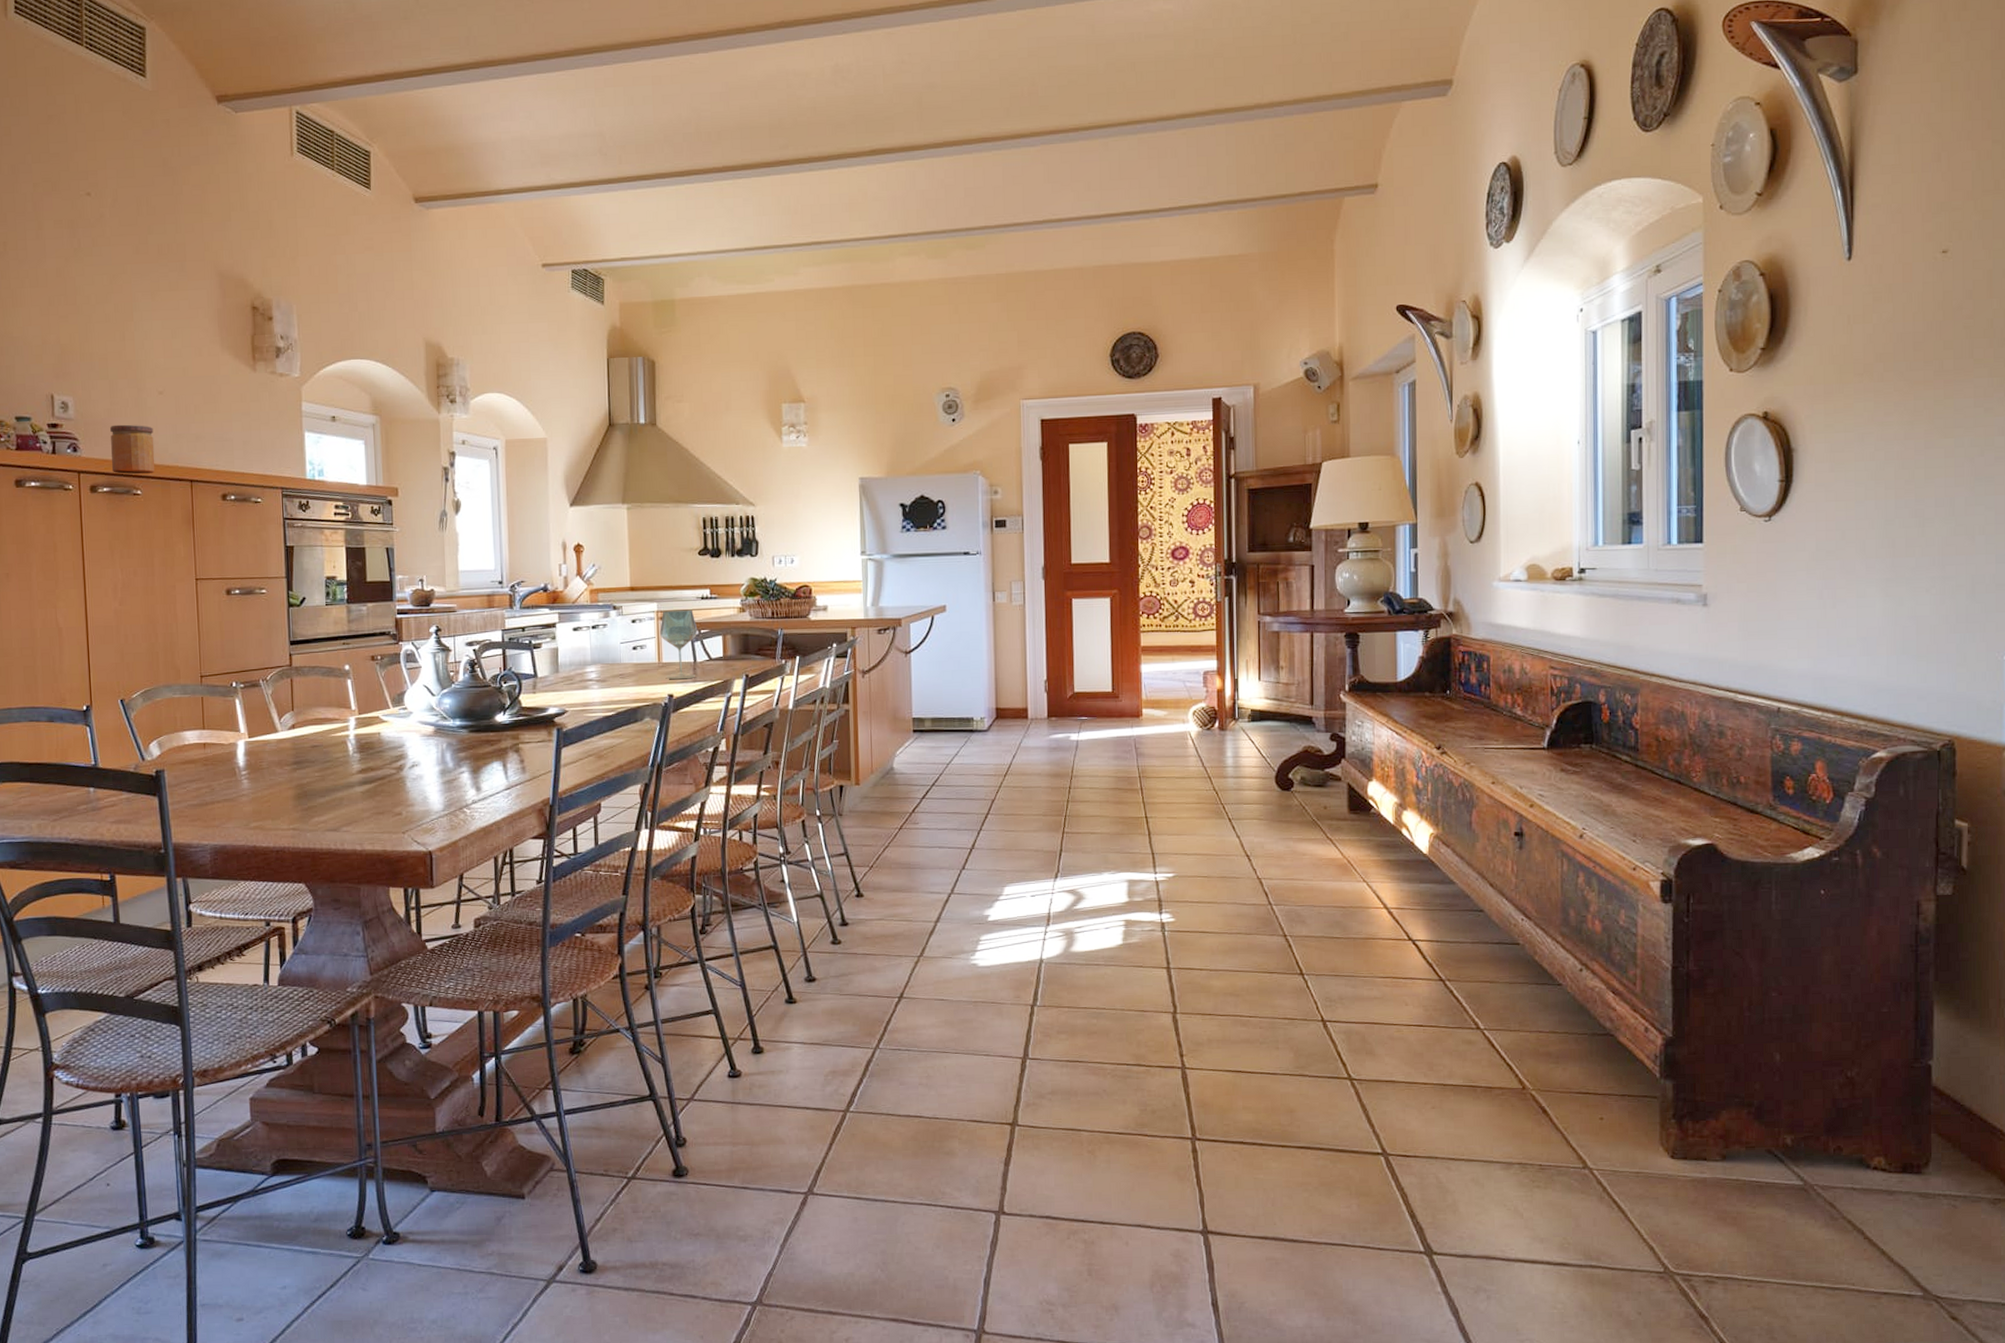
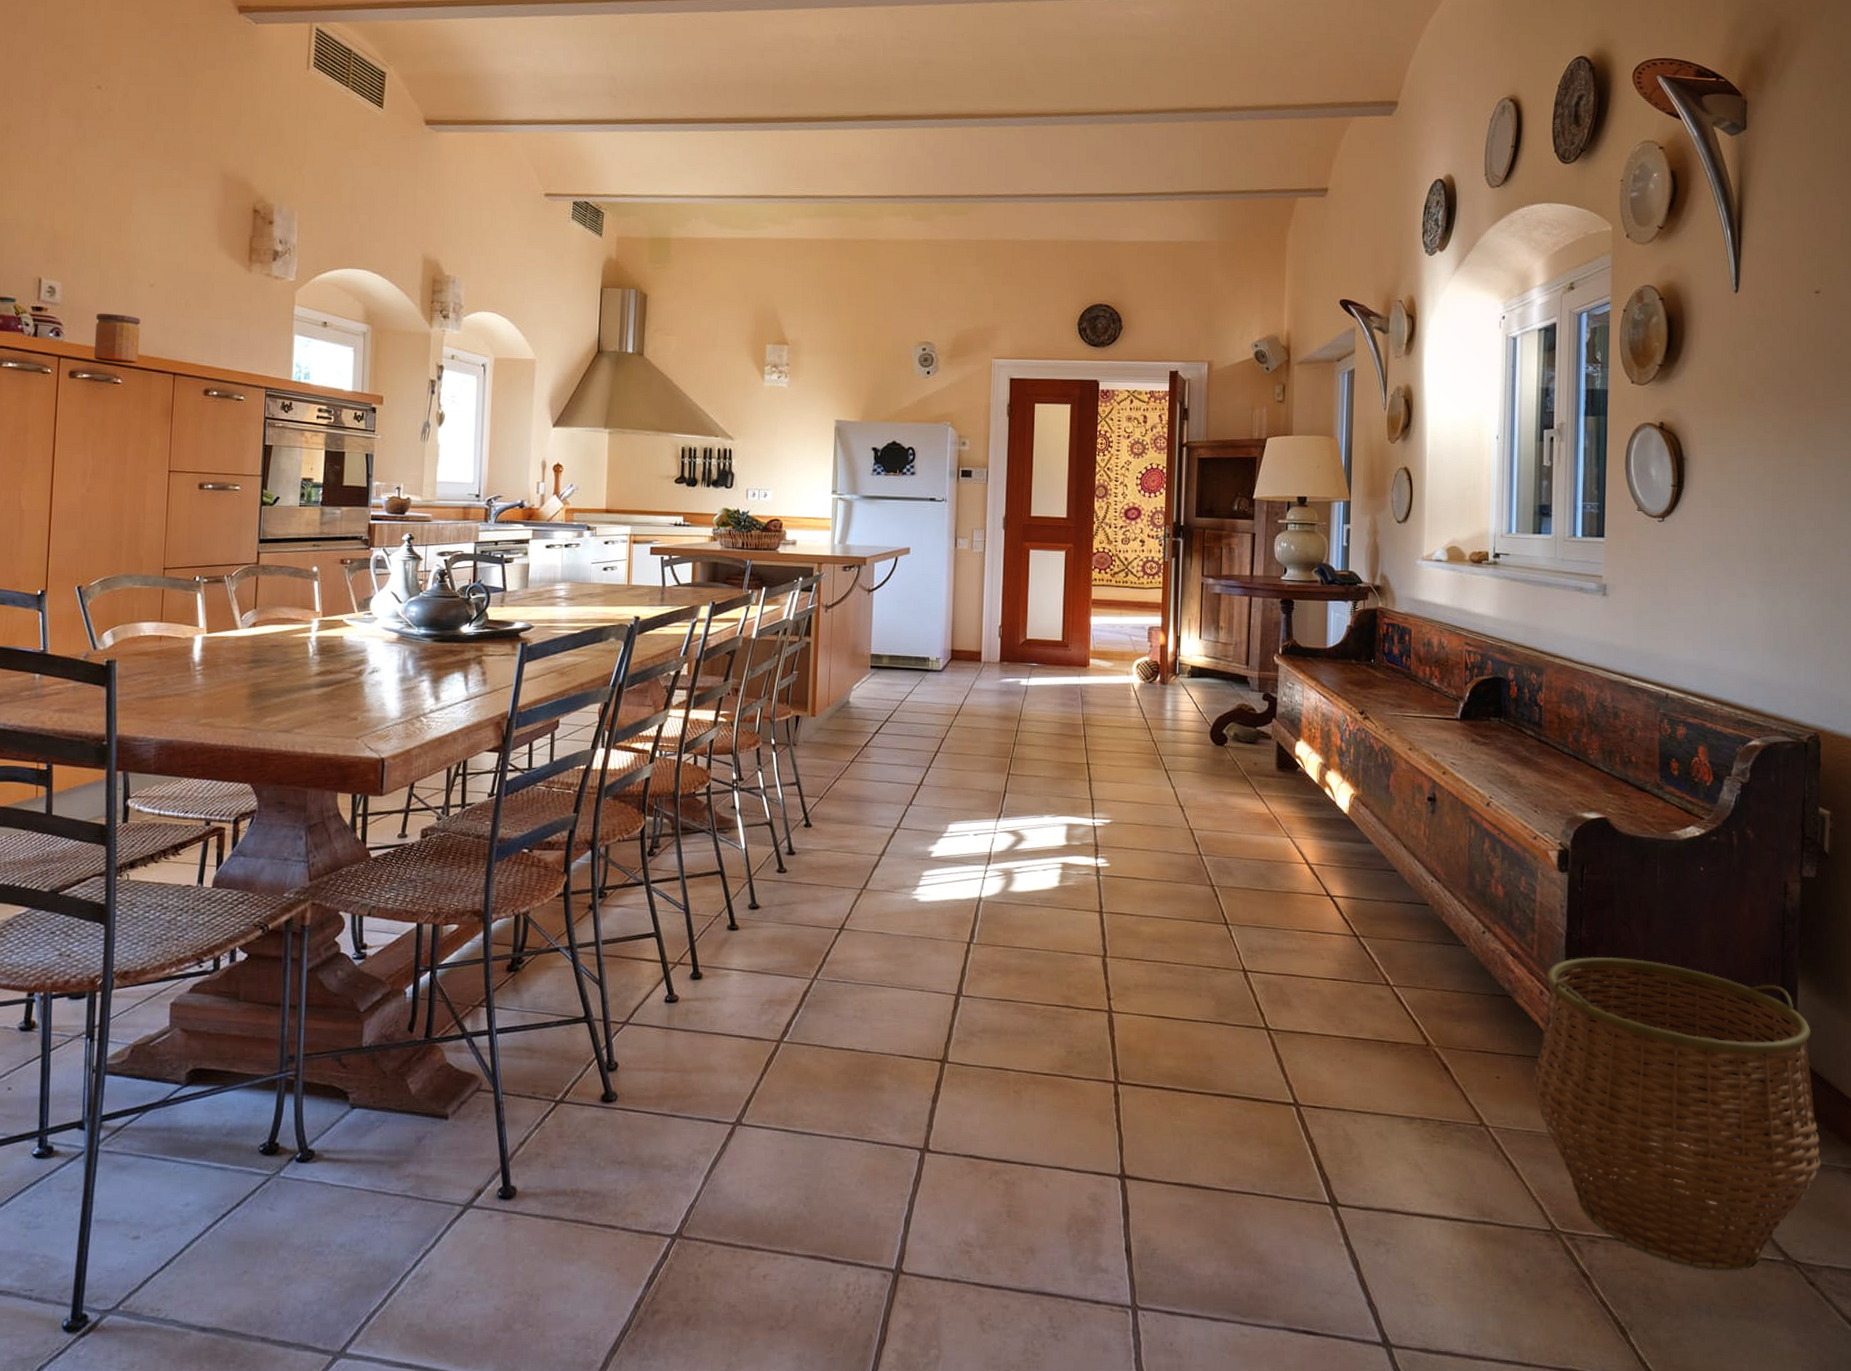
wine glass: present [660,609,698,680] -> none [631,534,669,603]
basket: none [1639,989,1964,1308] -> present [1532,956,1822,1271]

